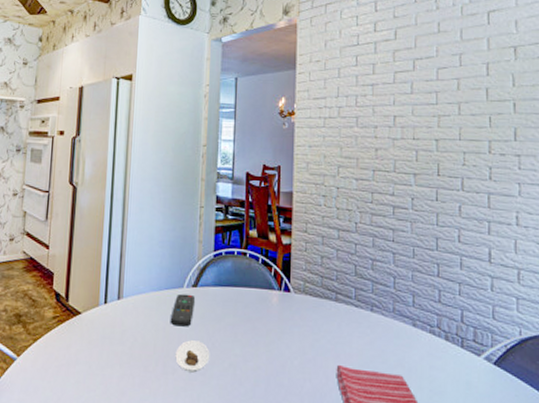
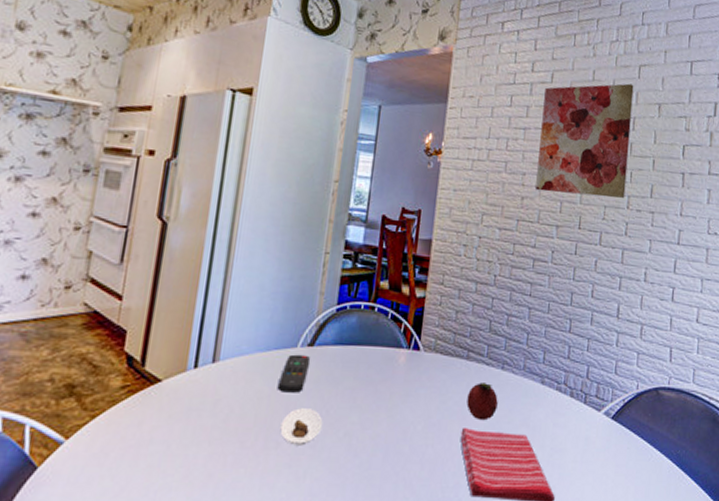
fruit: none [339,323,370,359] -> present [466,383,498,421]
wall art: none [389,30,485,144] -> present [535,83,634,199]

